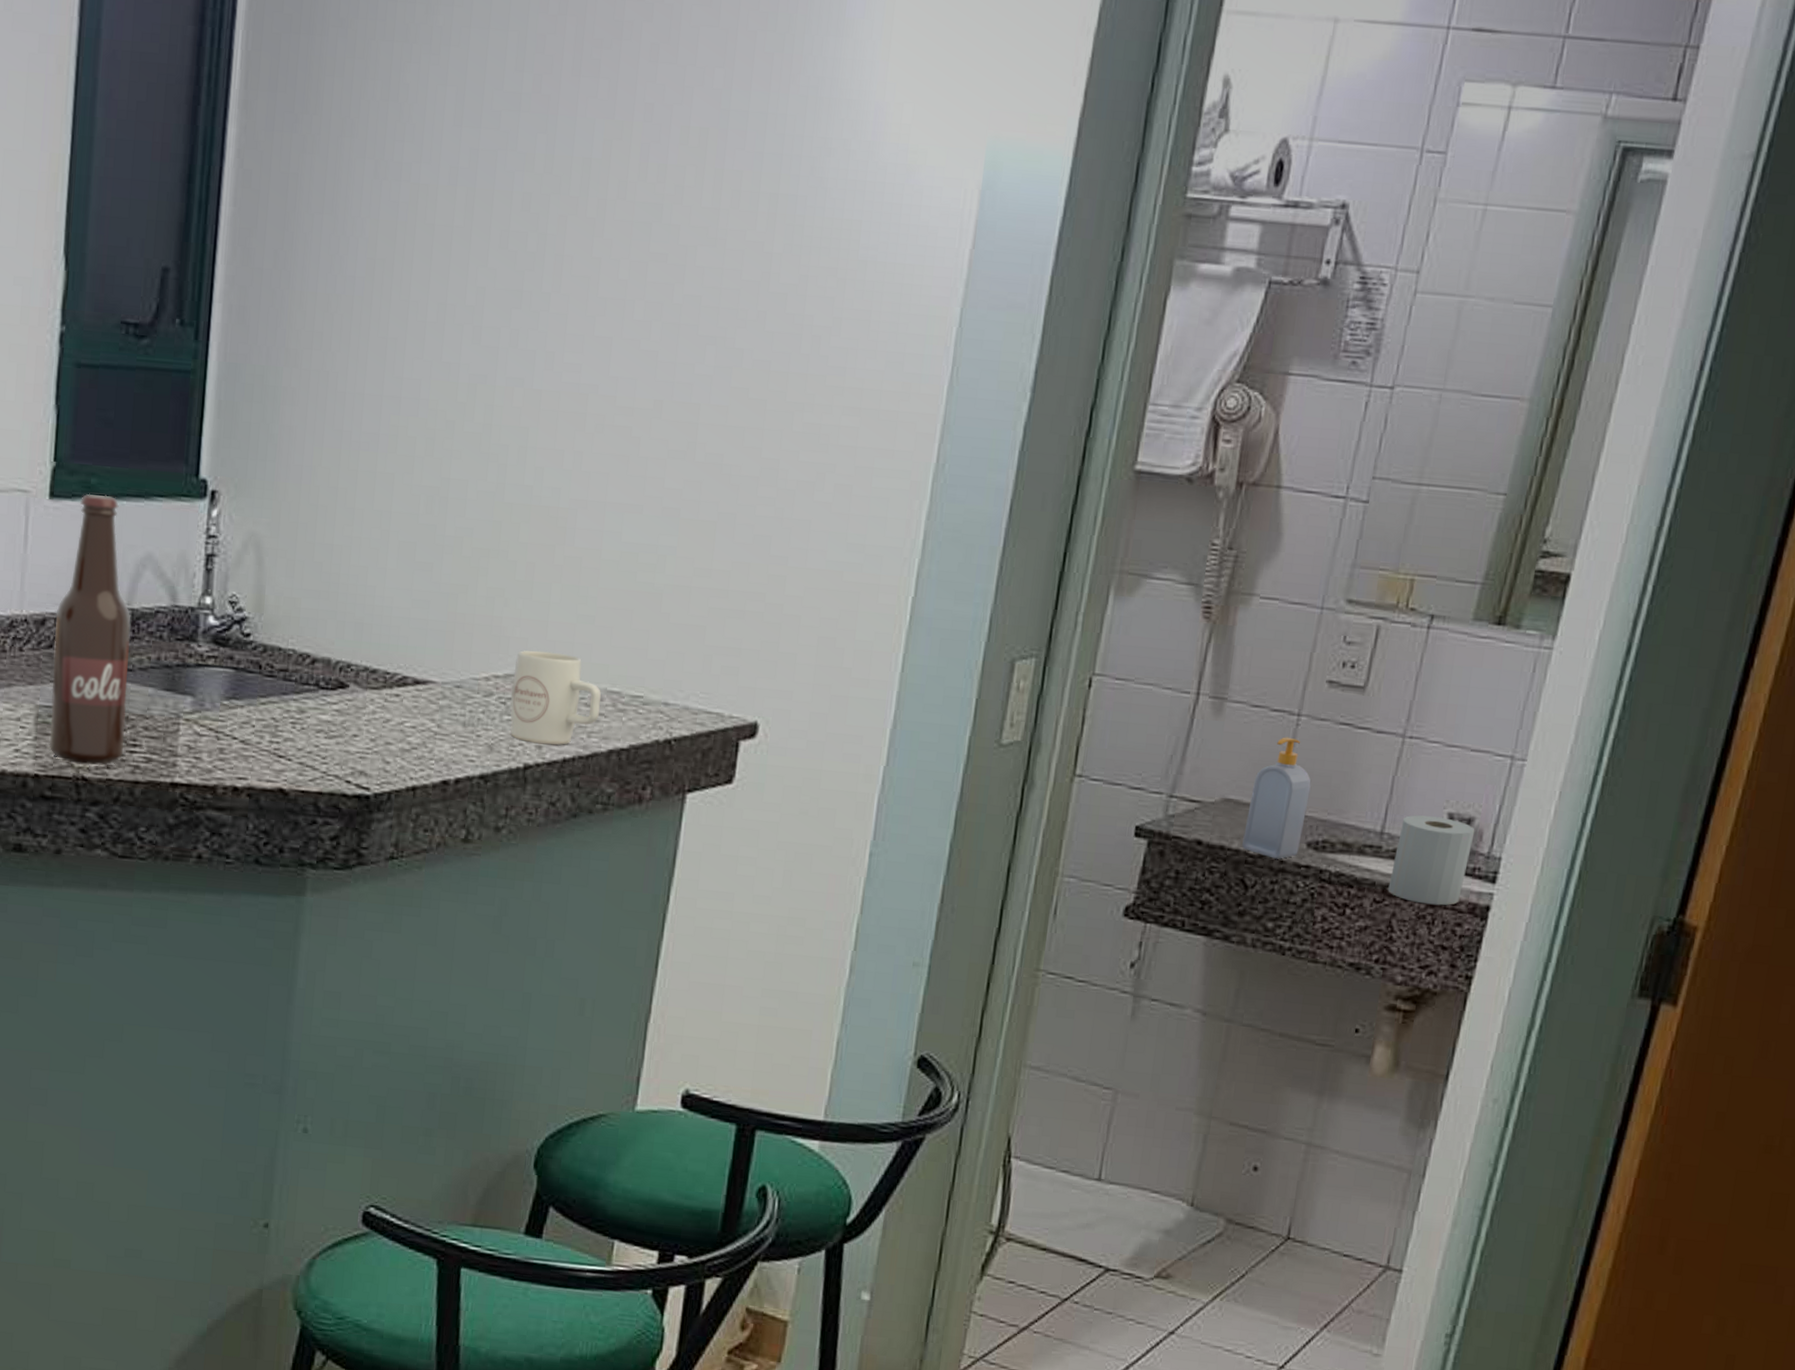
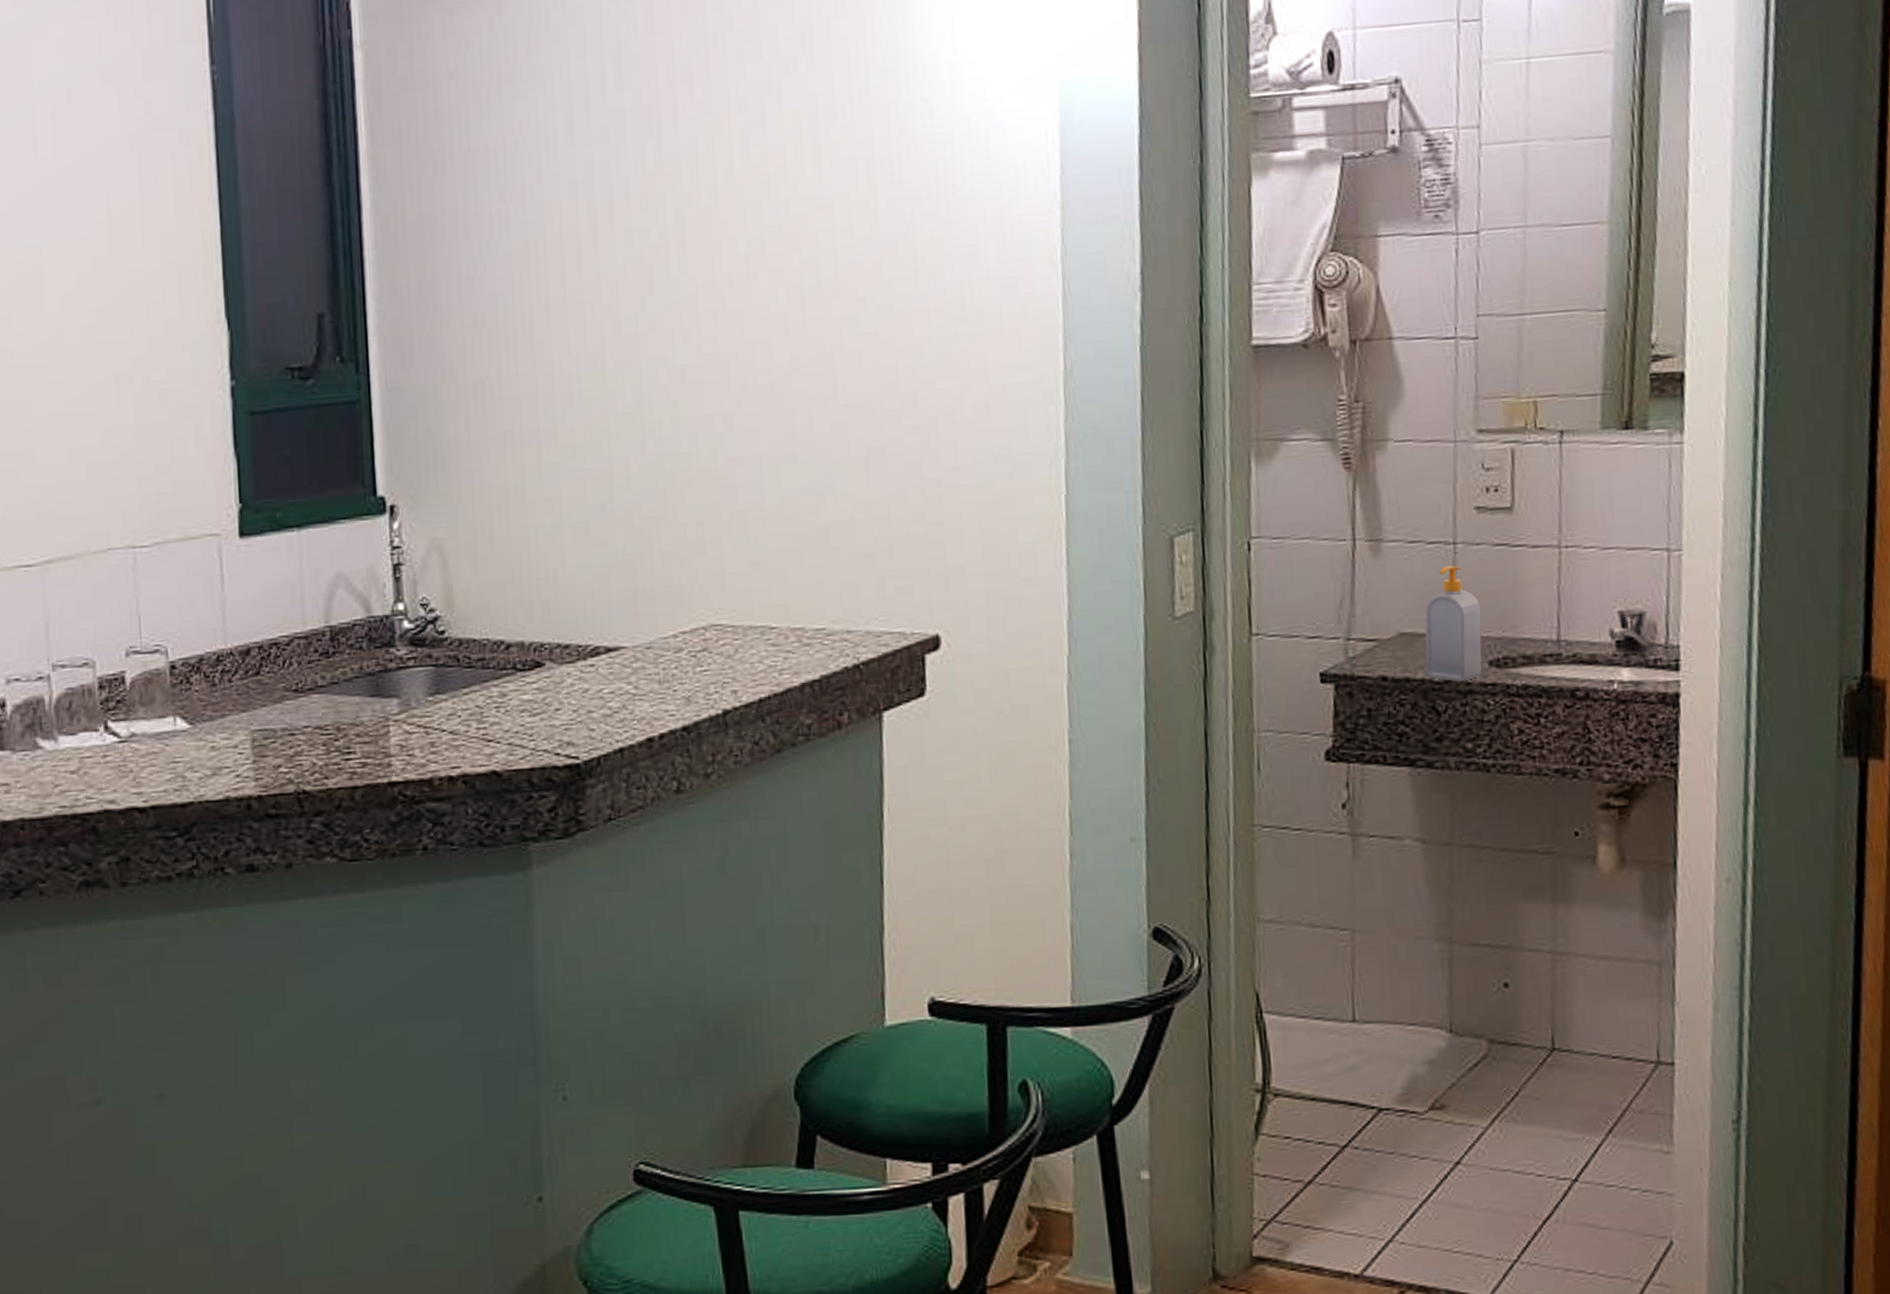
beer bottle: present [49,493,131,766] -> none [259,526,340,780]
mug: present [510,650,601,745] -> none [699,601,788,689]
toilet paper roll: present [1388,815,1475,906] -> none [1575,616,1649,702]

